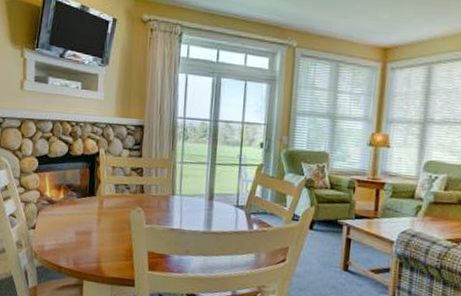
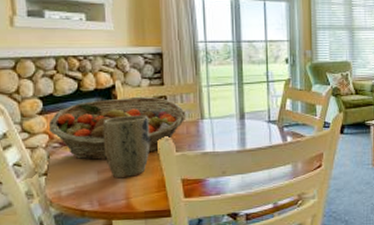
fruit basket: none [40,165,158,222] -> present [48,97,186,160]
plant pot: none [83,182,126,243] -> present [102,115,150,179]

